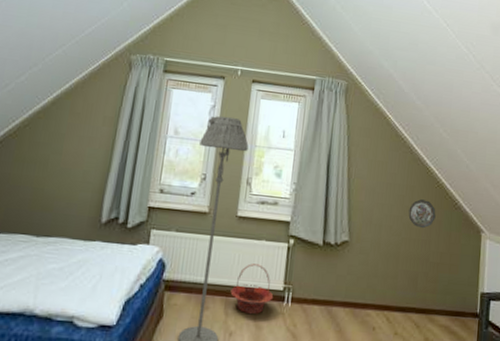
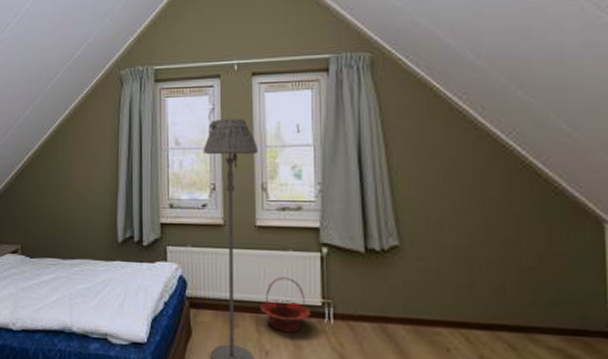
decorative plate: present [408,199,436,229] -> none [481,187,524,224]

